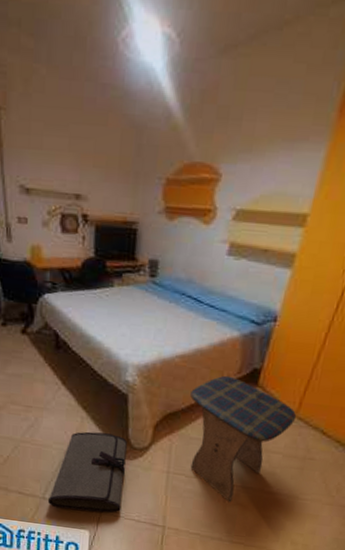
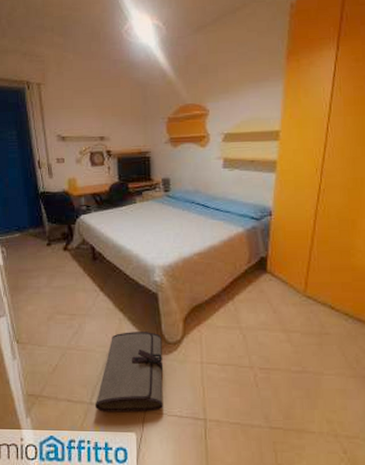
stool: present [190,375,297,502] -> none [211,266,306,386]

